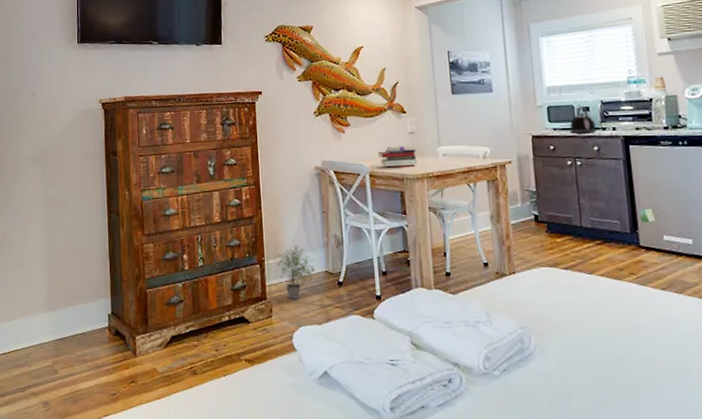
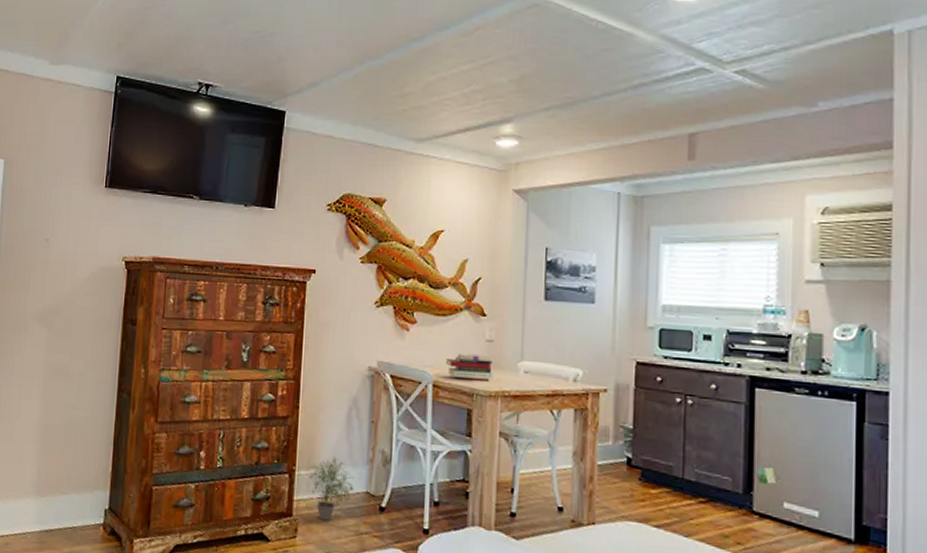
kettle: present [570,107,596,134] -> none [684,334,716,368]

